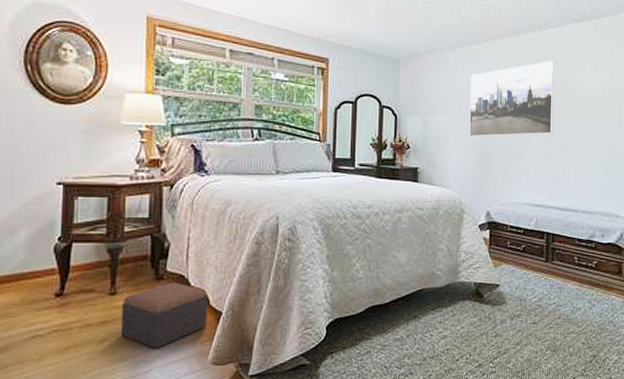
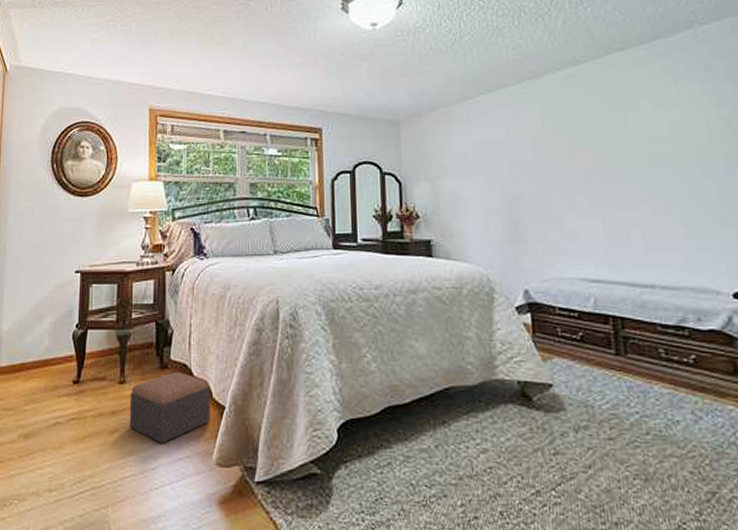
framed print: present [469,61,554,137] -> none [485,101,603,200]

